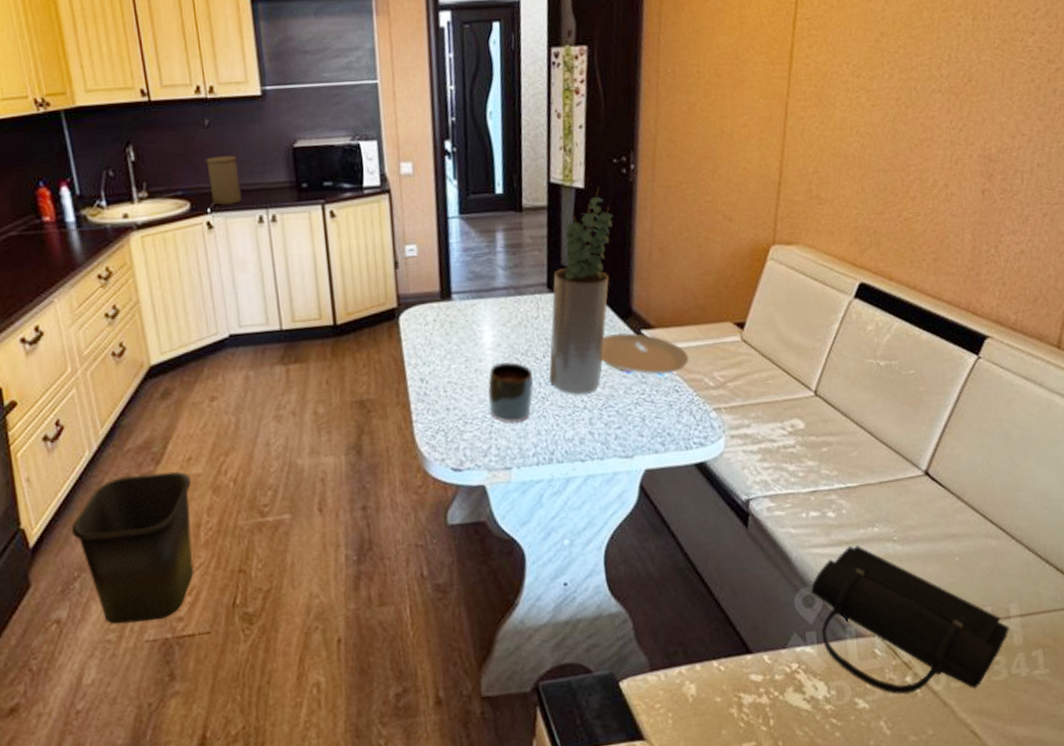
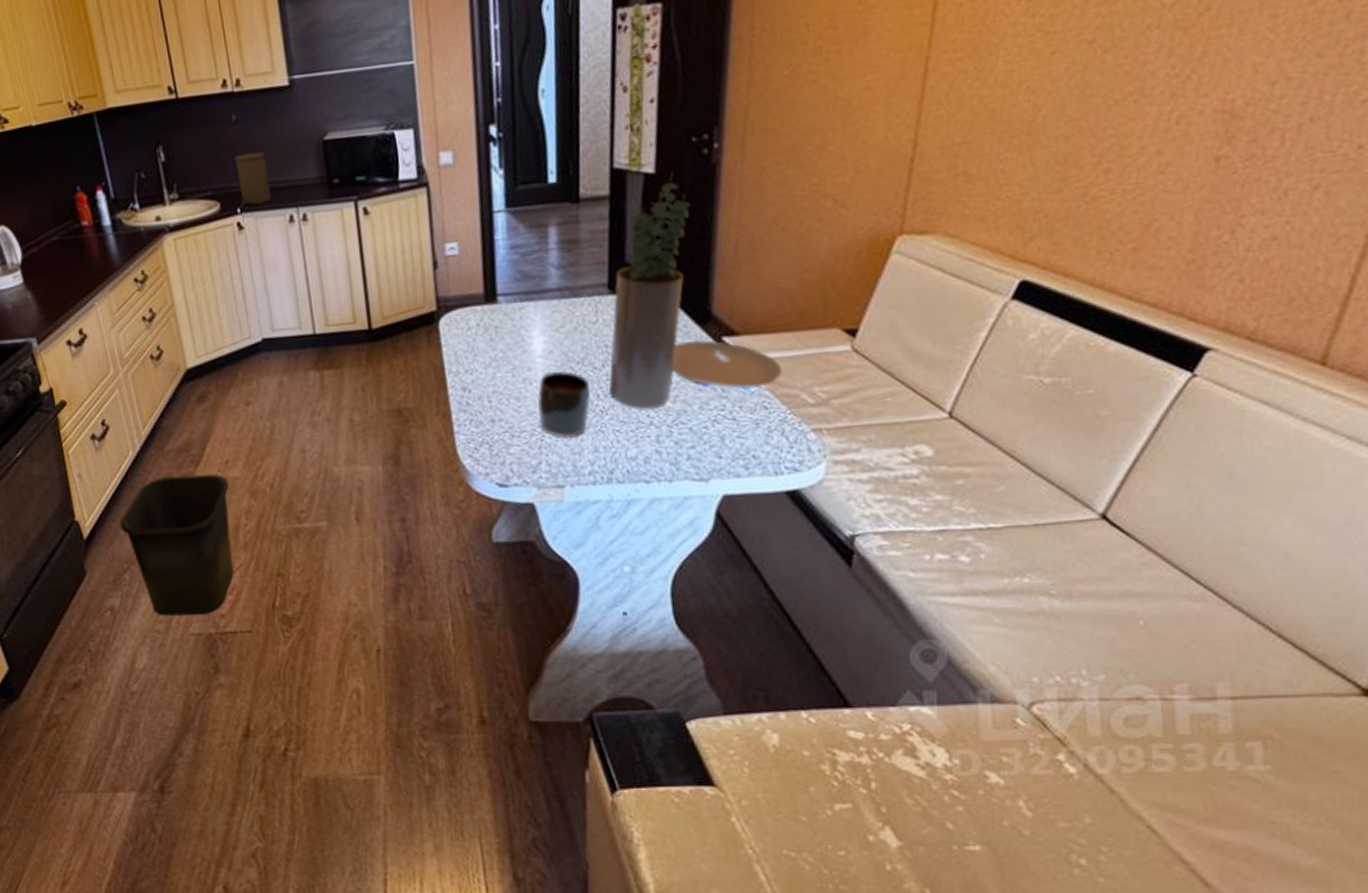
handbag: present [810,545,1010,696] -> none [931,596,1215,778]

